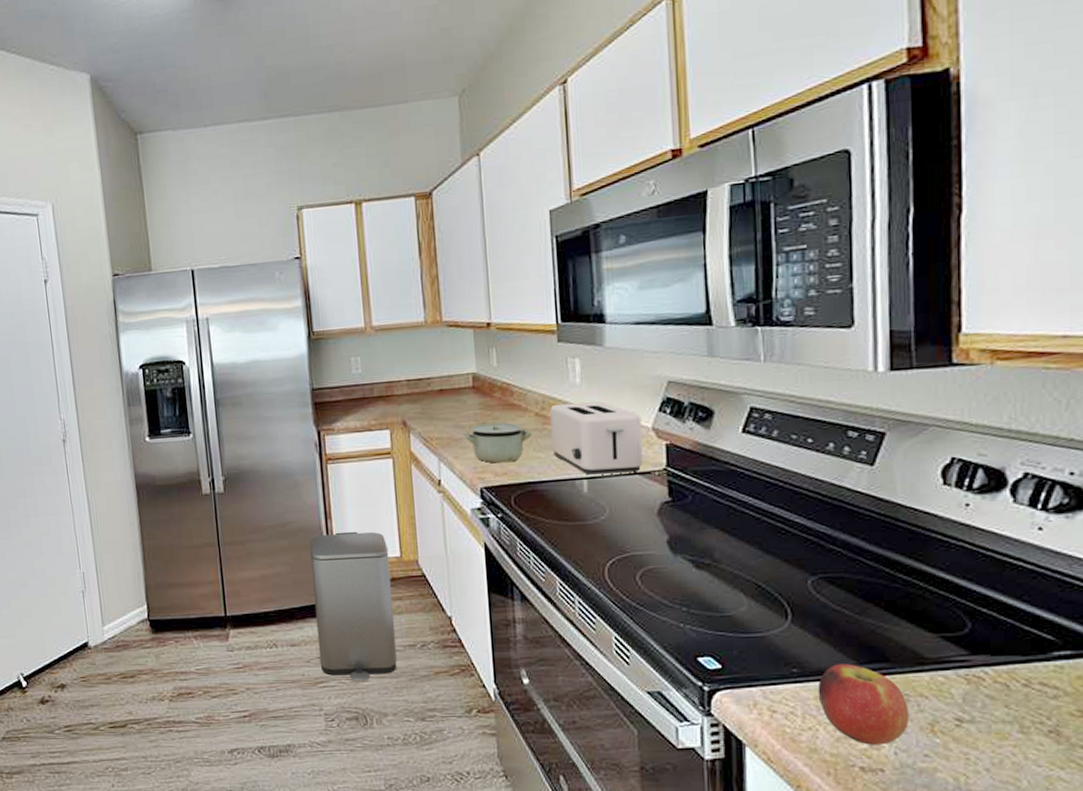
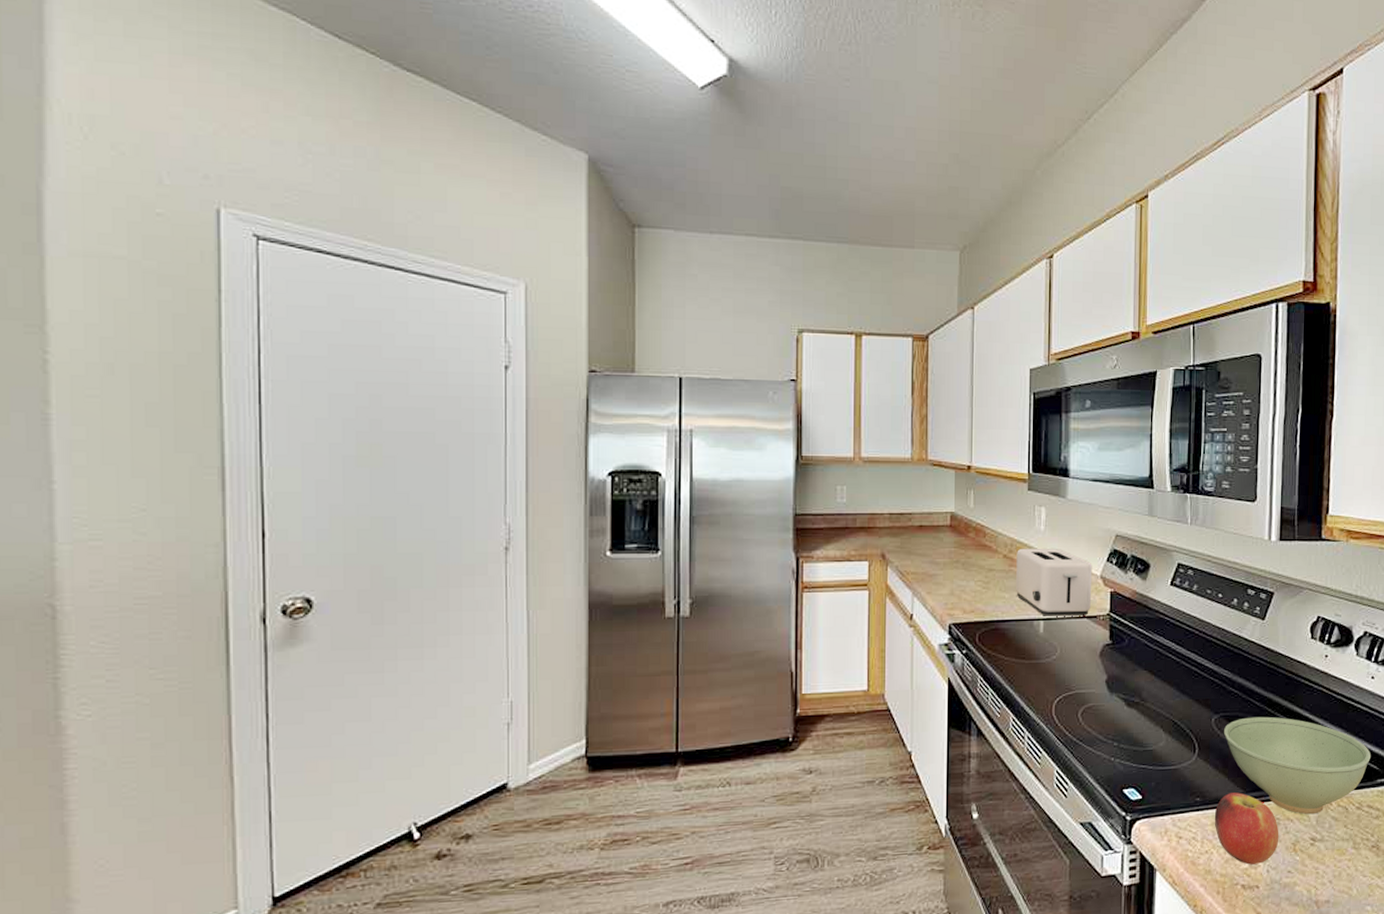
pedal bin: present [309,531,397,681] -> none [775,663,857,821]
saucepan: present [463,422,532,463] -> none [938,562,999,601]
bowl: none [824,577,1043,691] -> present [1223,716,1371,815]

